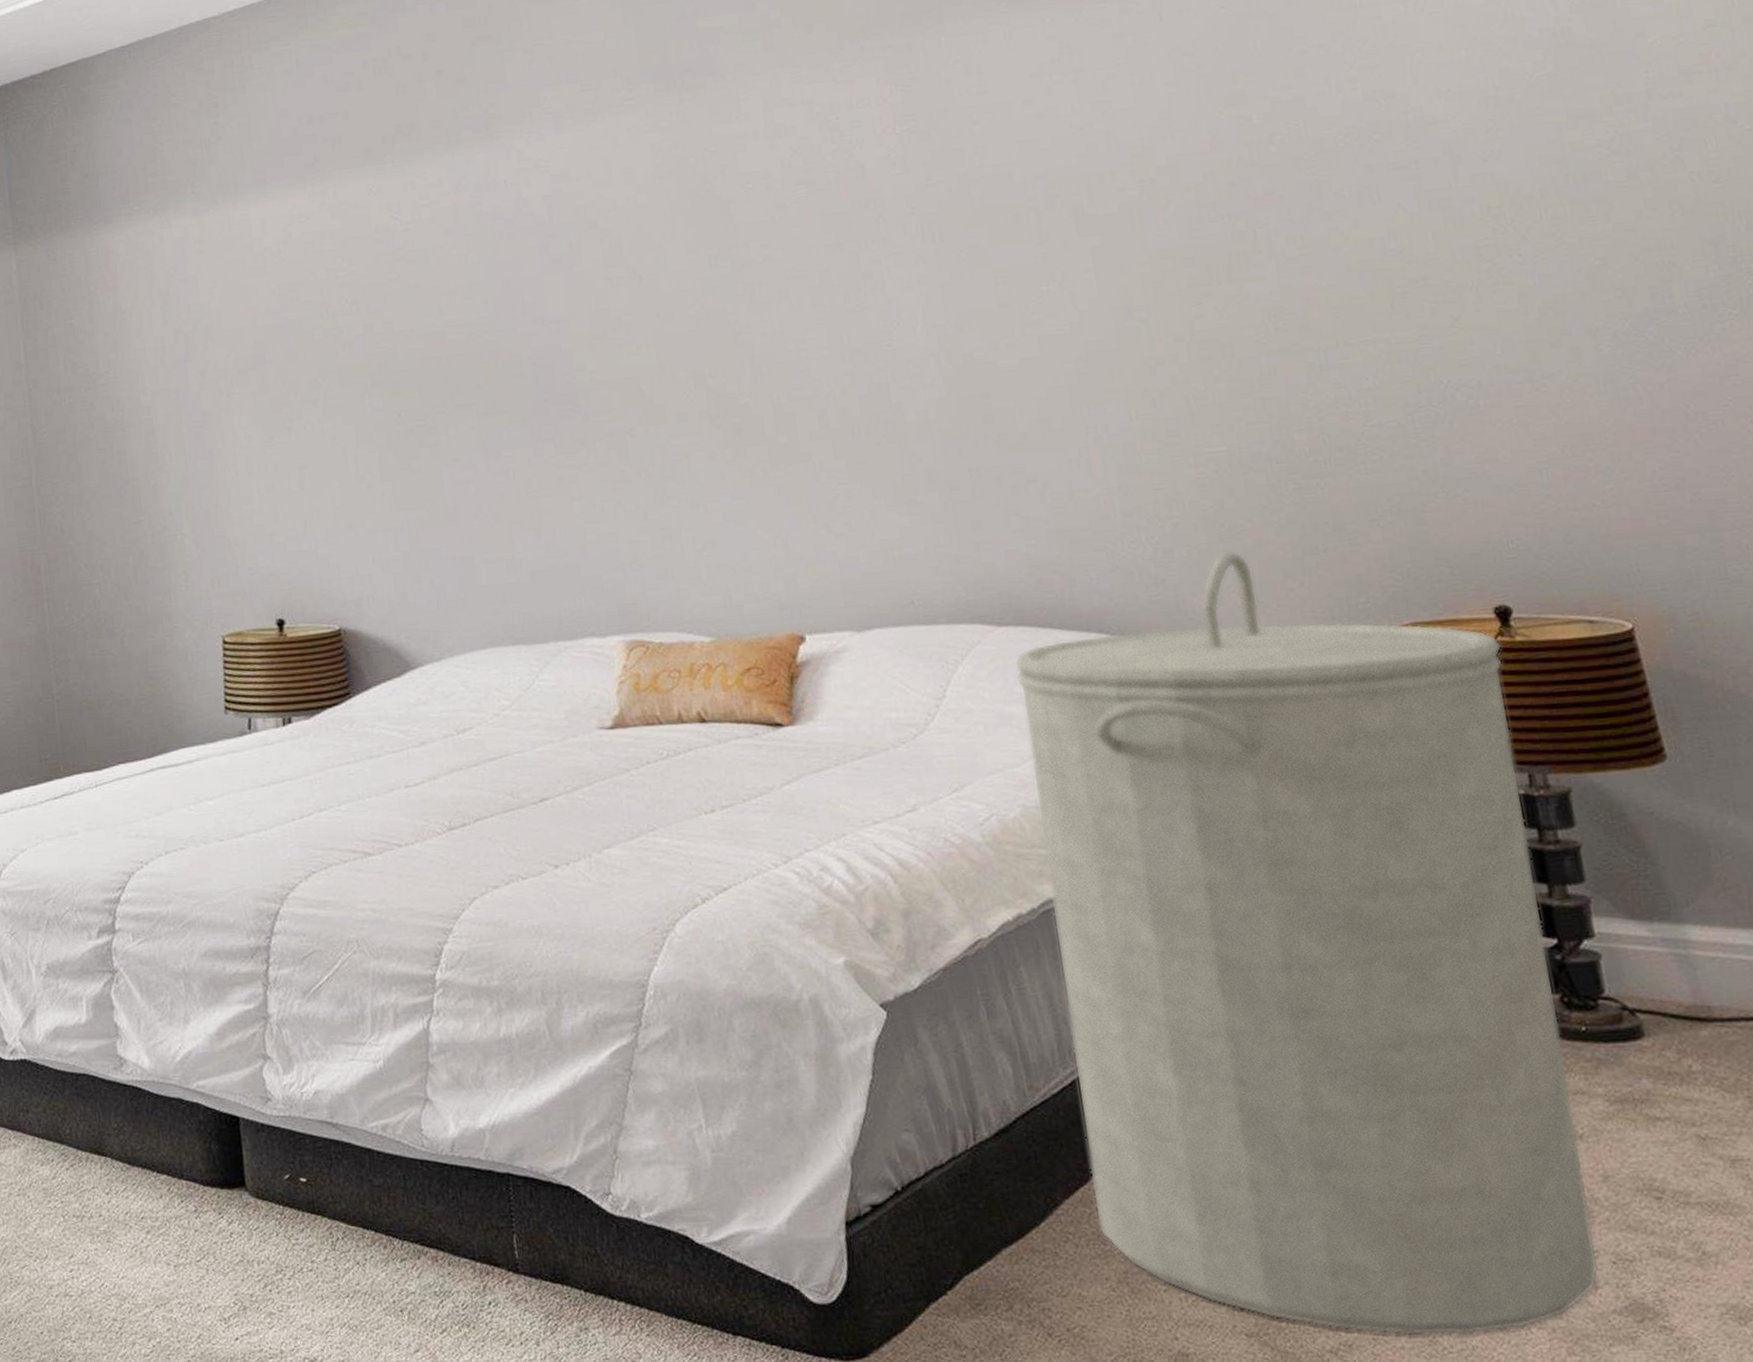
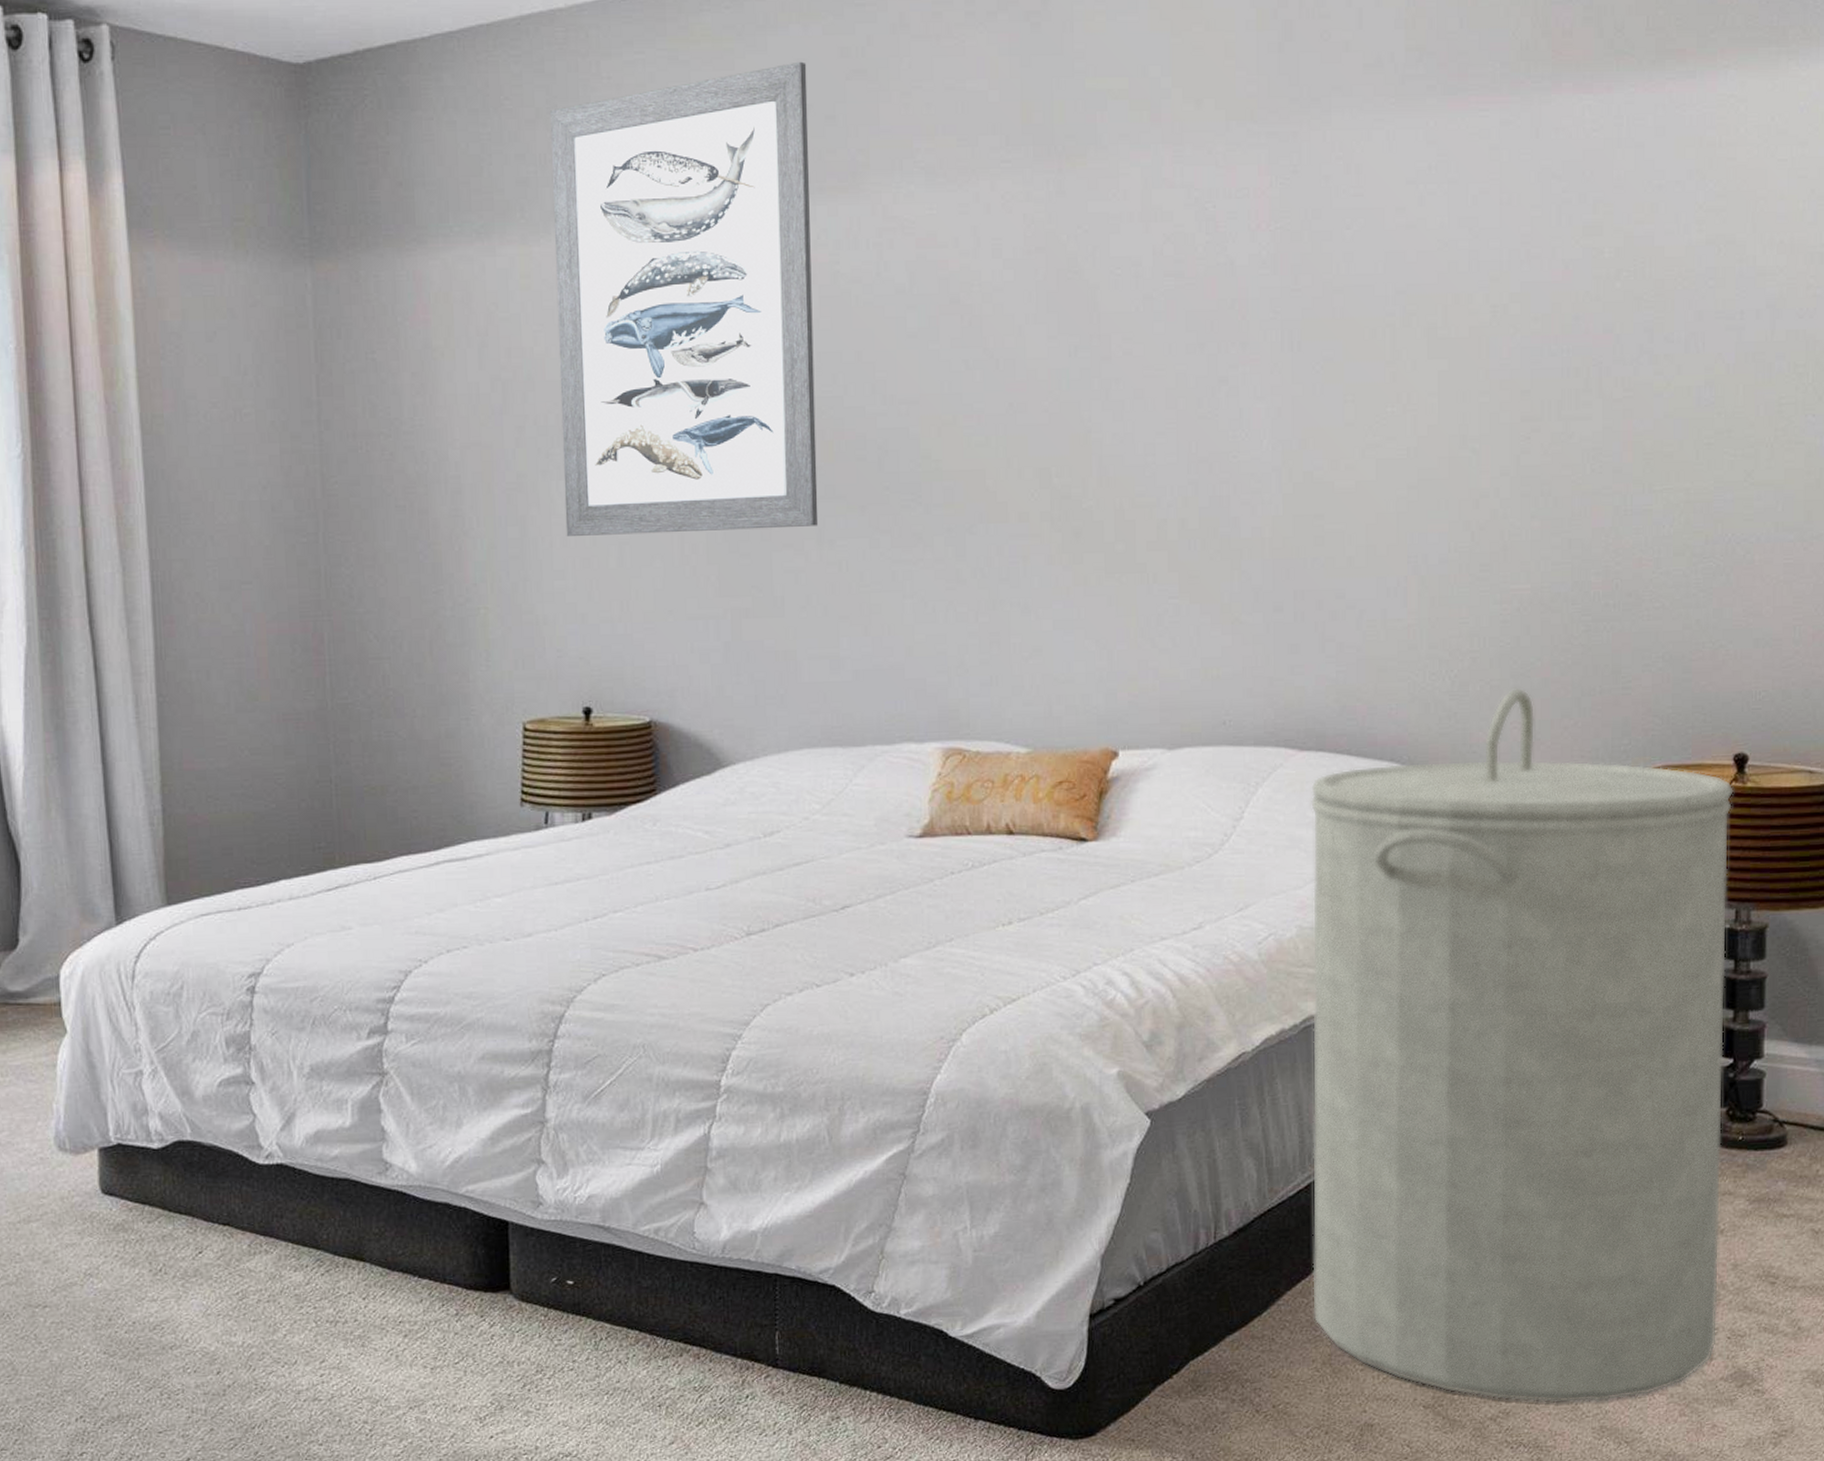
wall art: none [211,35,483,465] -> present [550,61,819,536]

